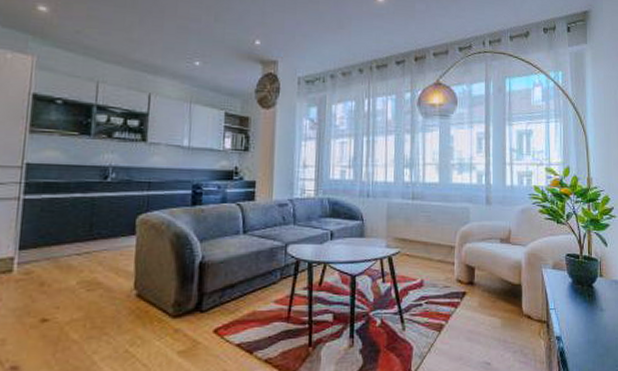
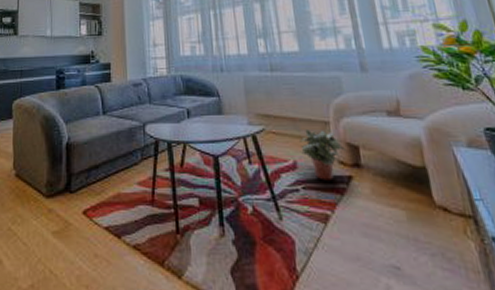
potted plant: none [427,253,465,296] -> present [299,130,347,181]

